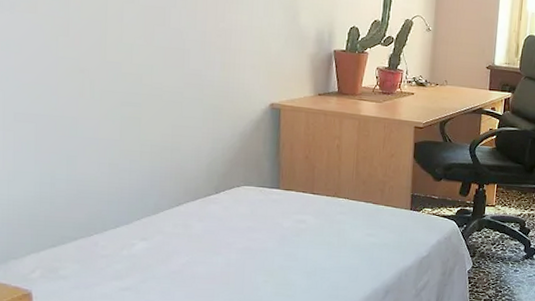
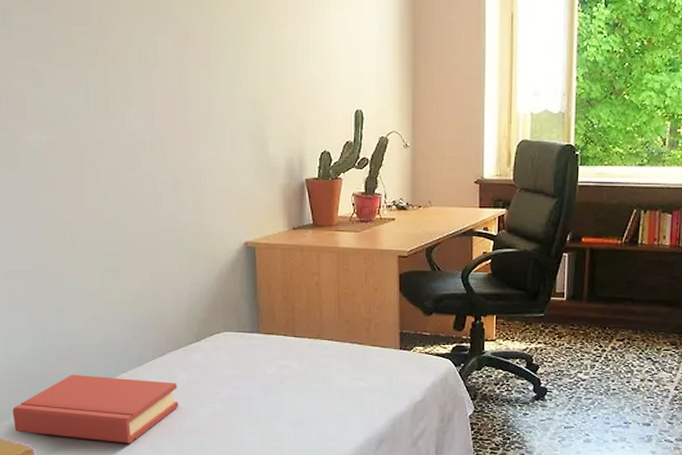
hardback book: none [10,220,193,290] -> present [12,375,179,444]

